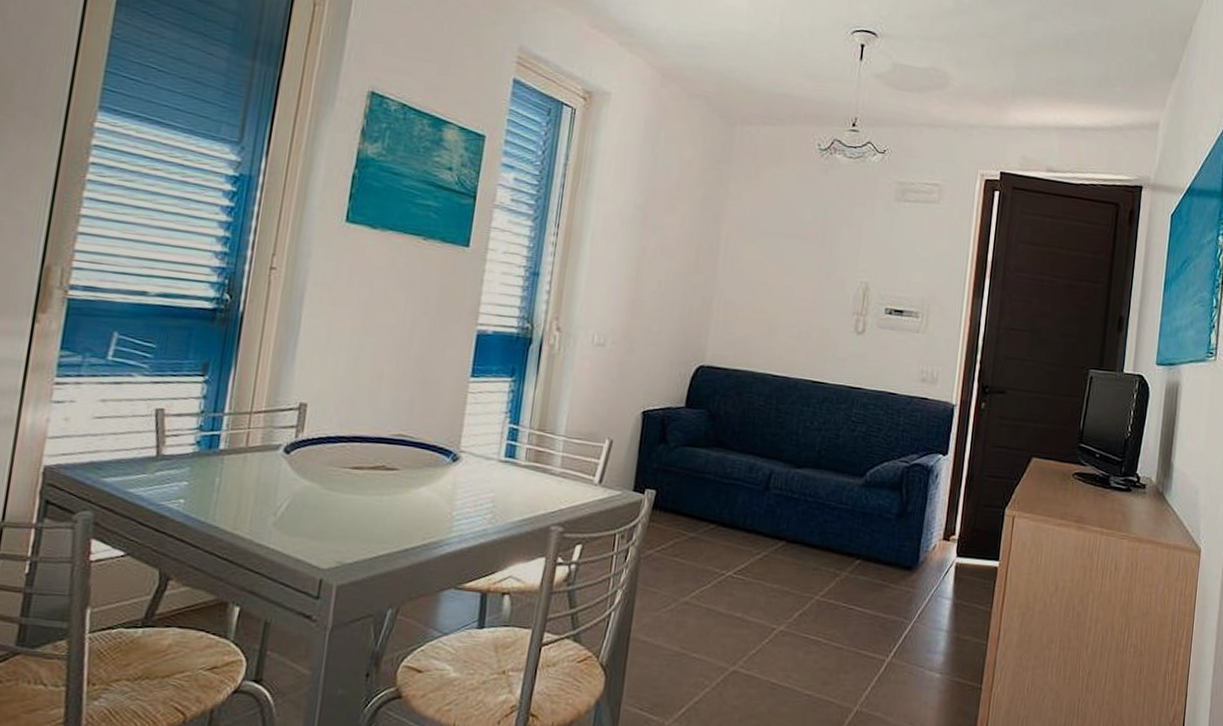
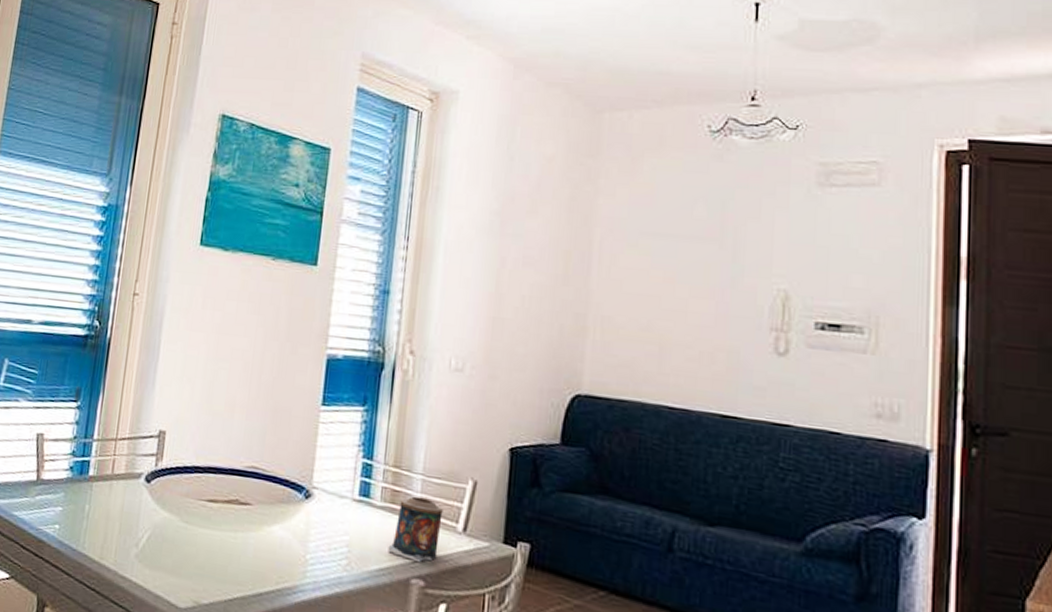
candle: none [530,455,582,512] -> present [388,496,443,563]

